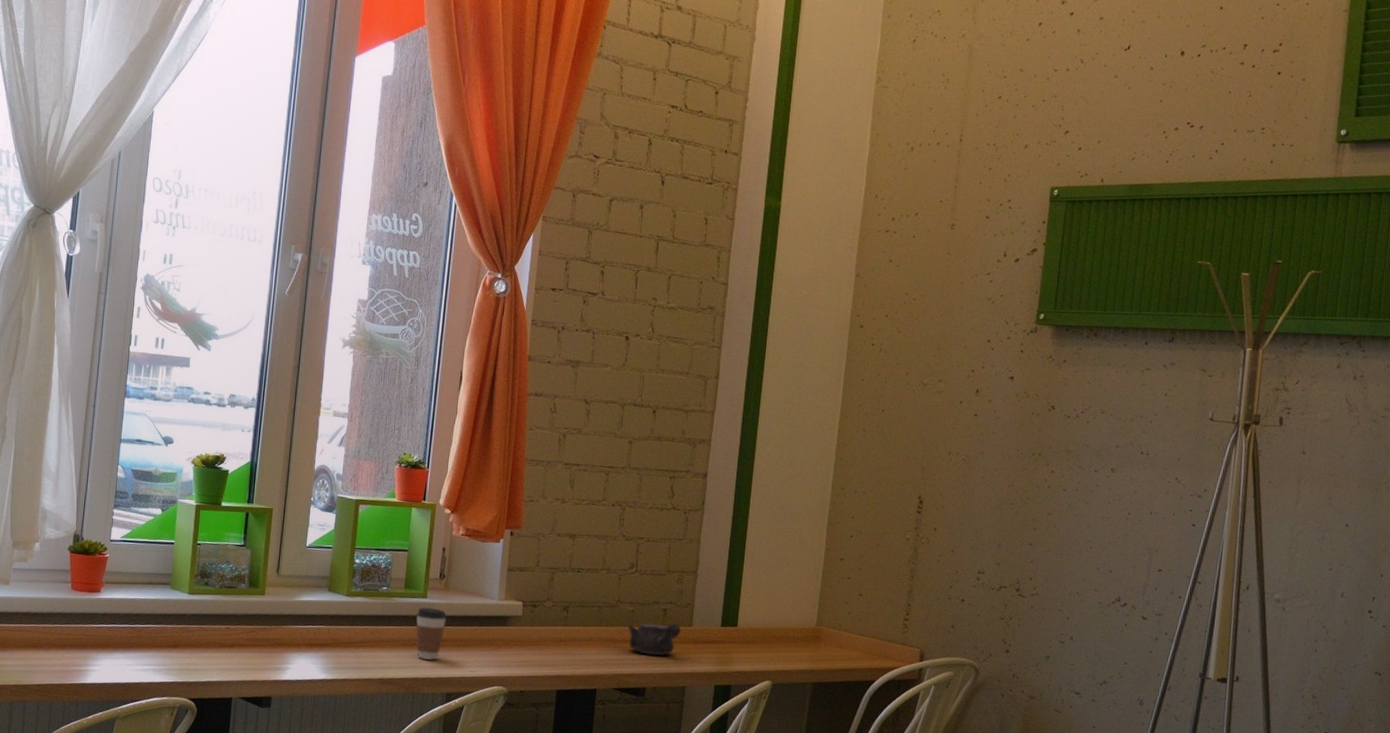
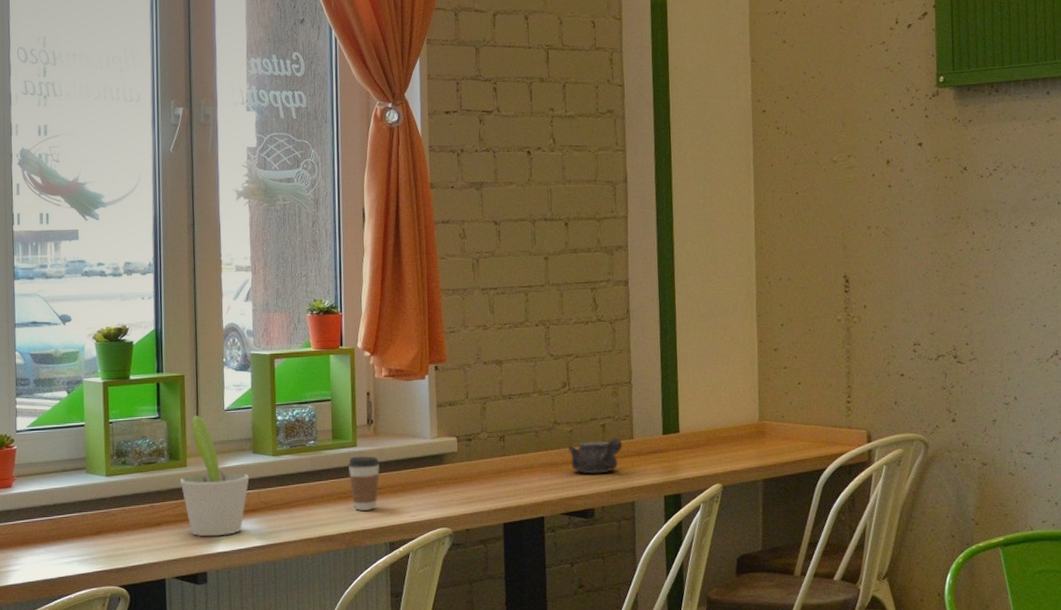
potted plant: none [256,548,322,665] -> present [179,416,250,537]

